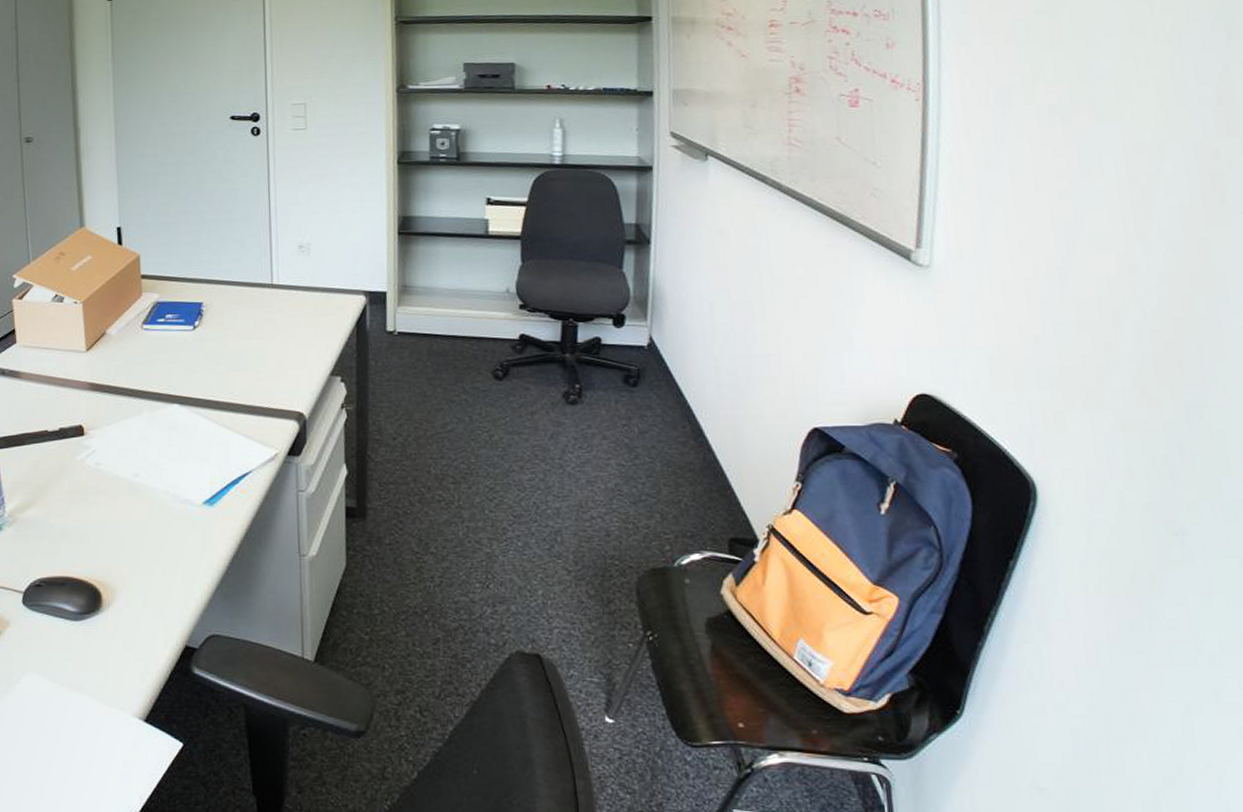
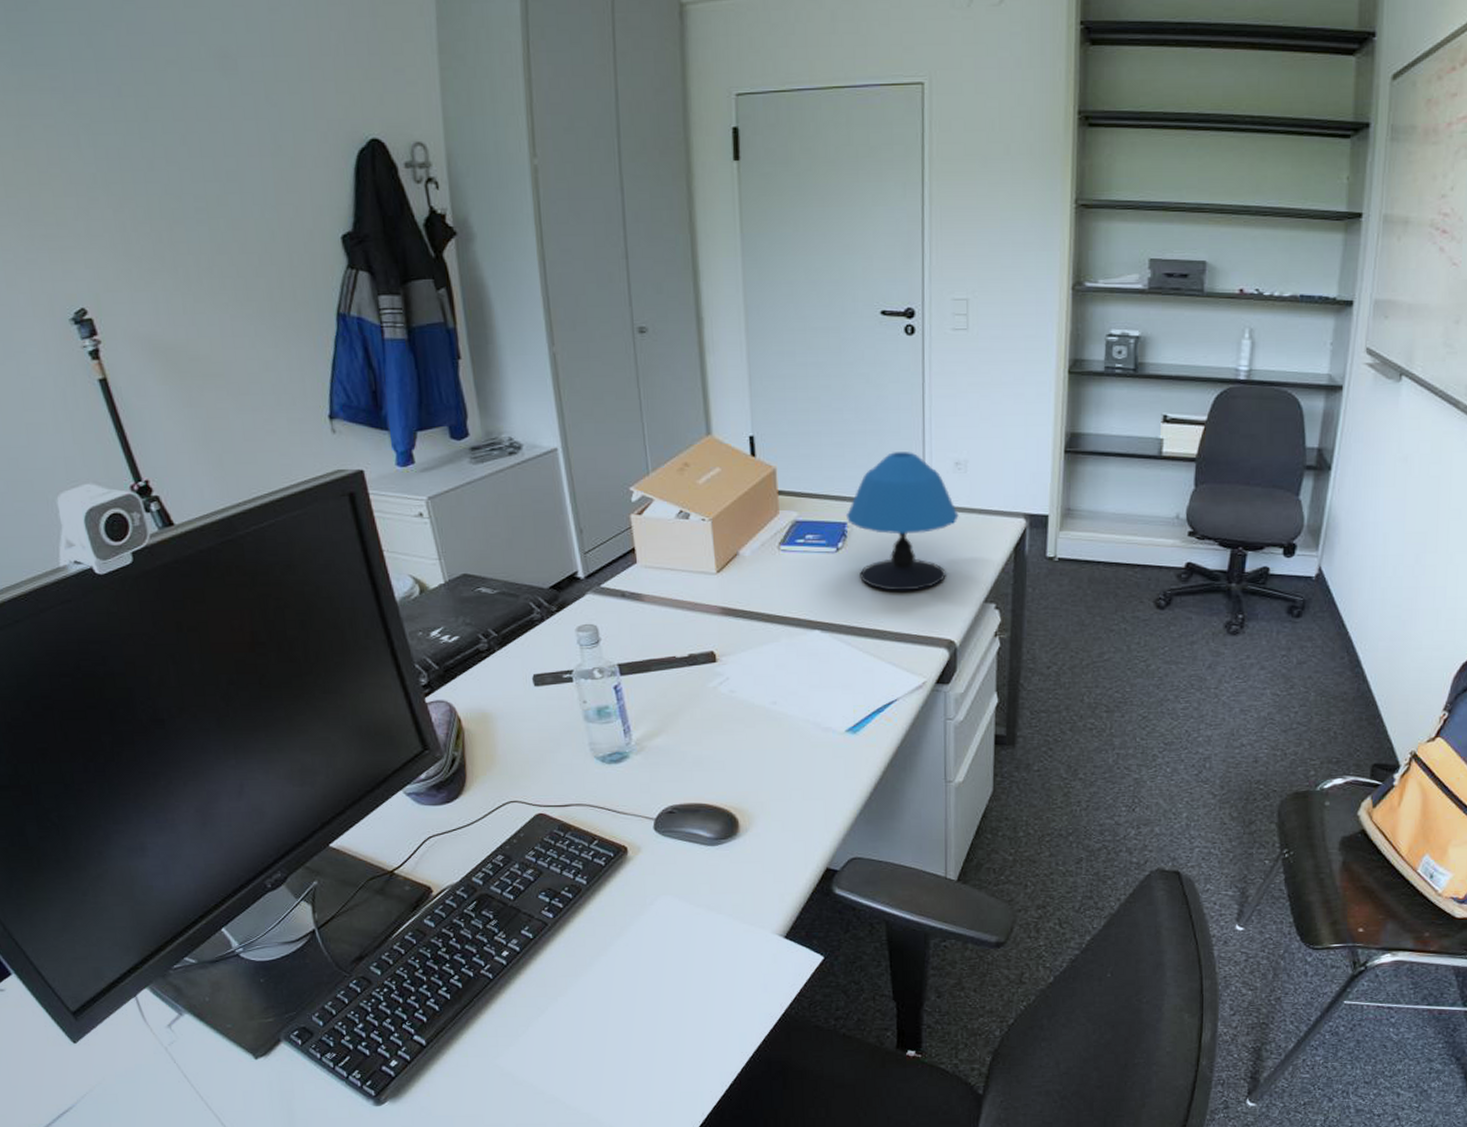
table lamp: none [201,237,304,366] -> present [845,452,959,591]

